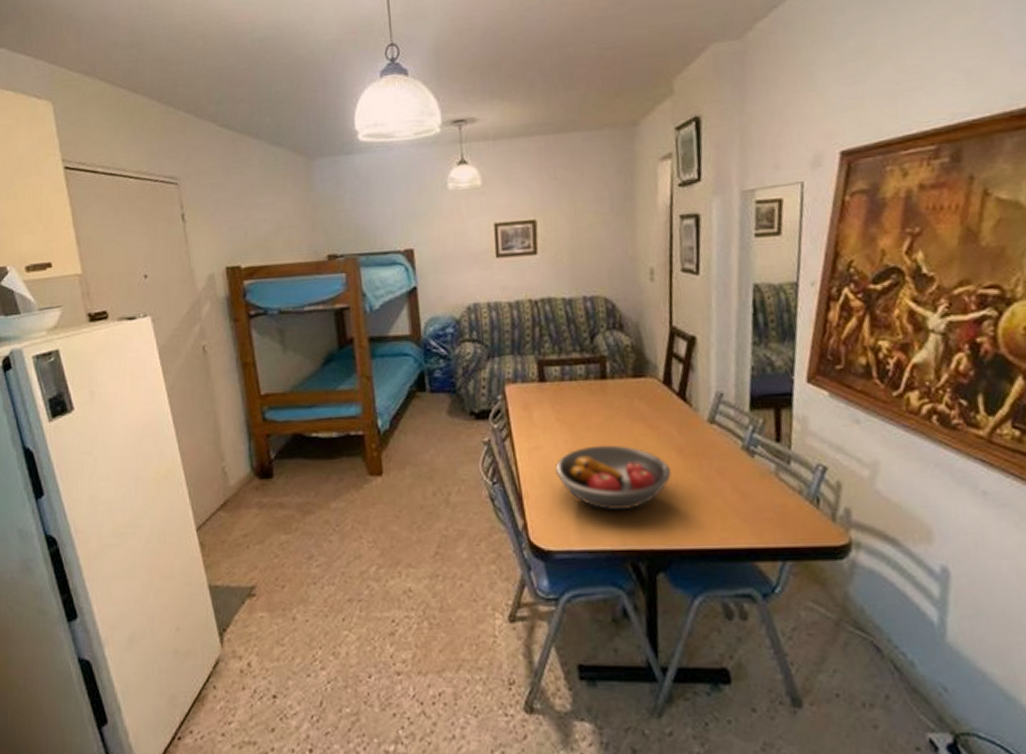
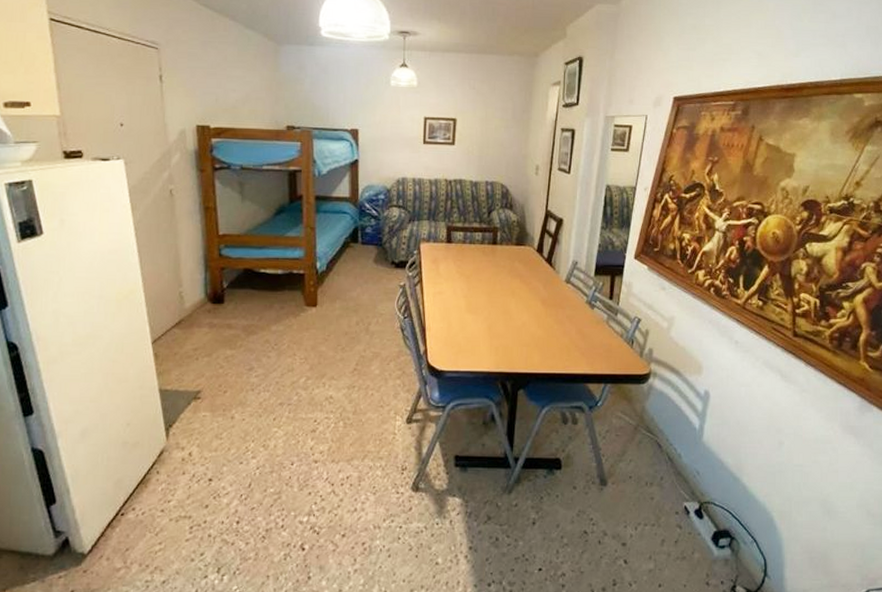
fruit bowl: present [555,444,671,510] -> none [453,293,536,342]

